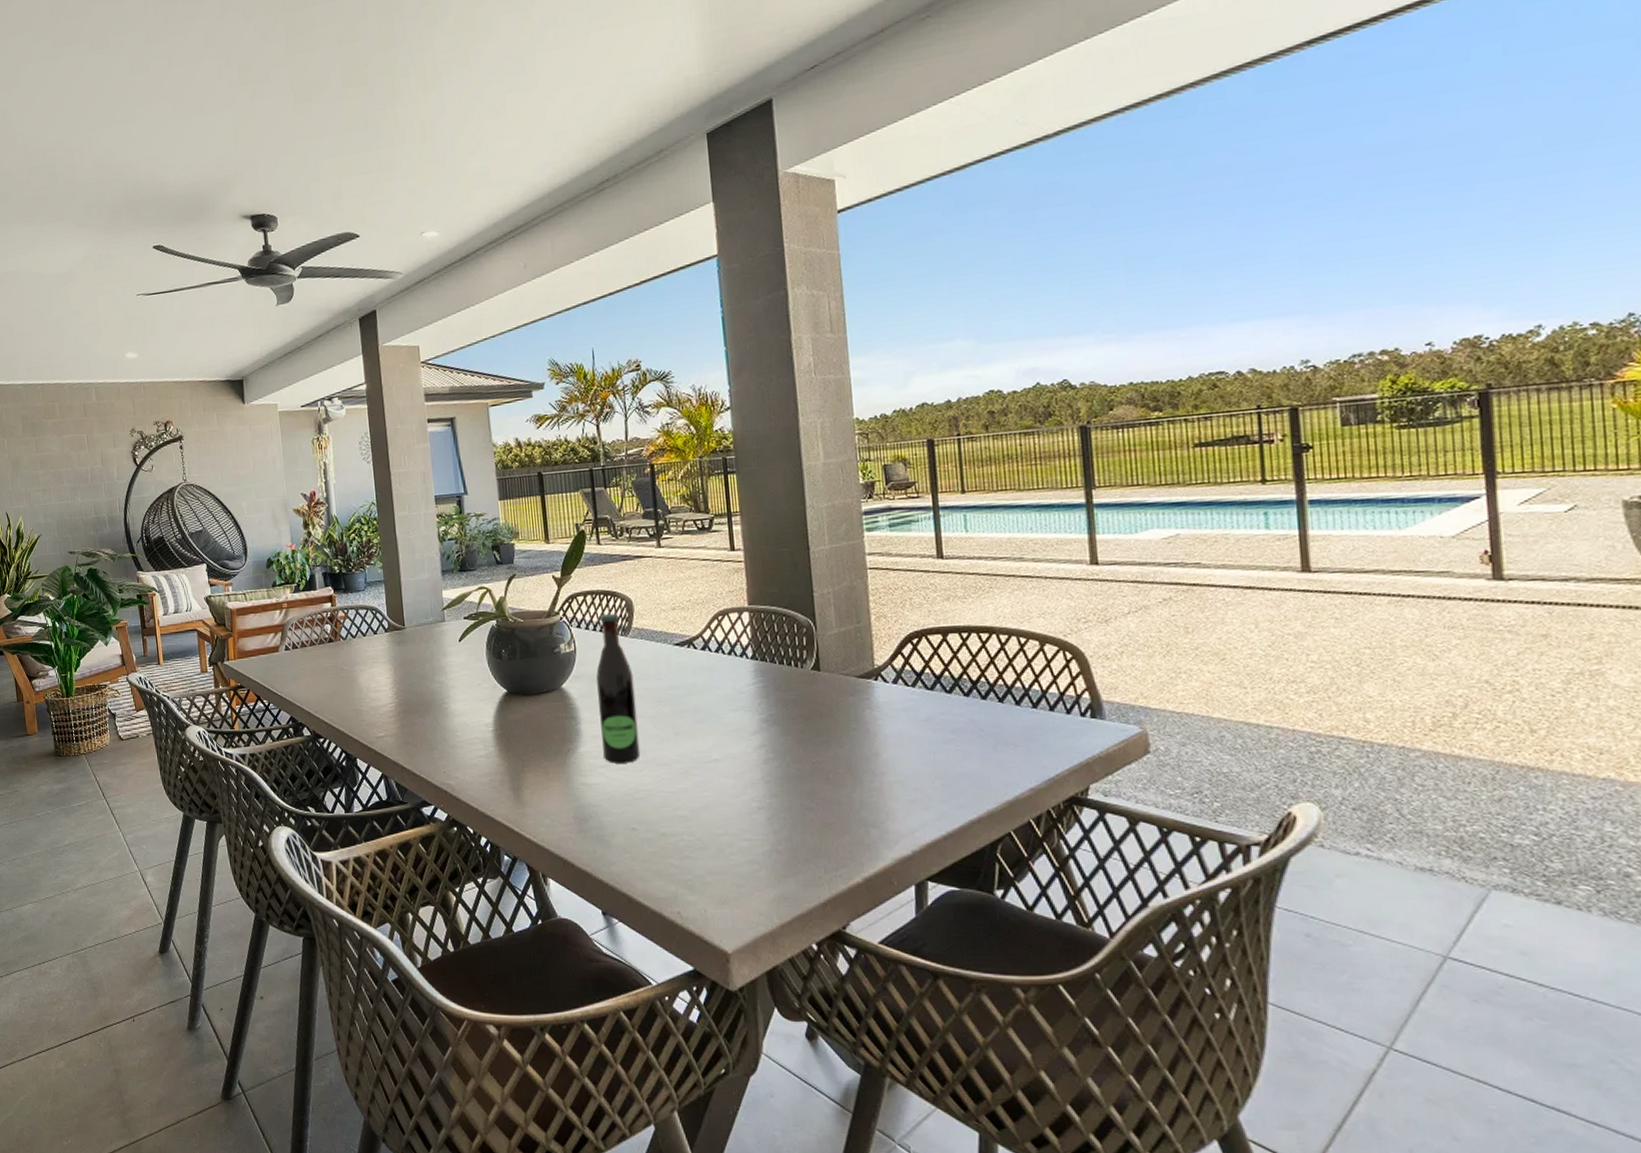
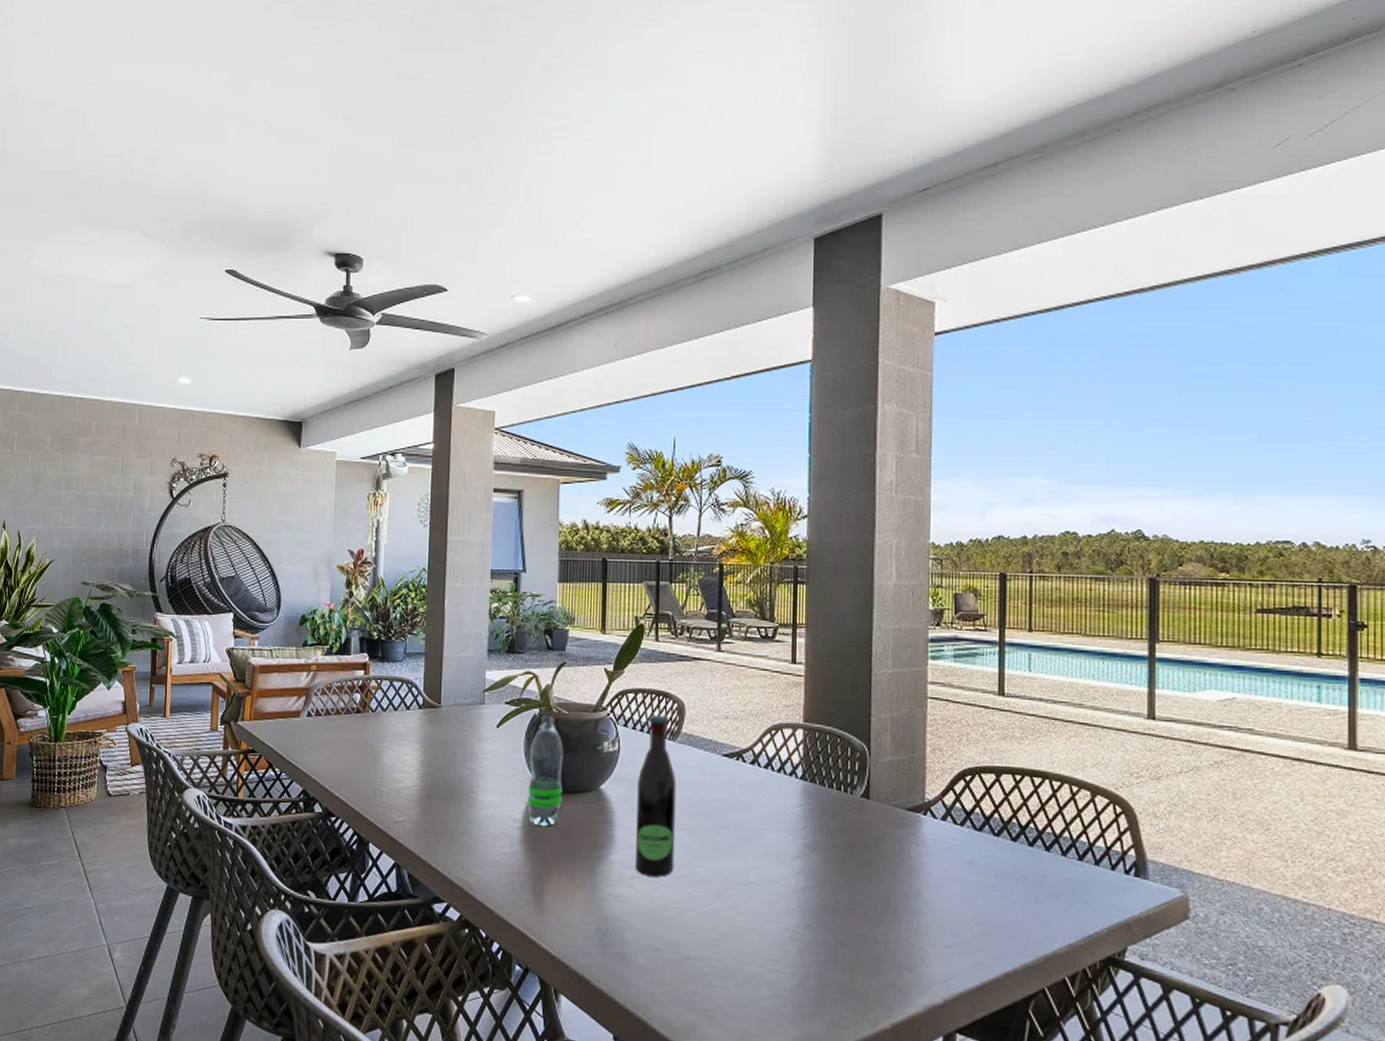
bottle: none [491,625,529,729] -> present [527,715,564,827]

